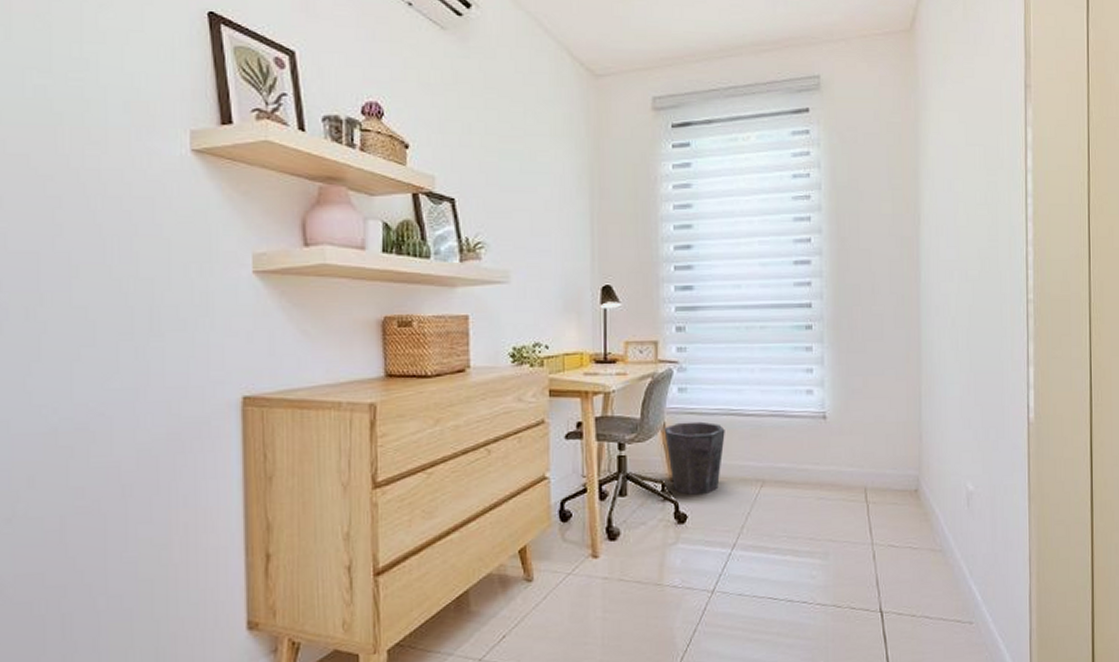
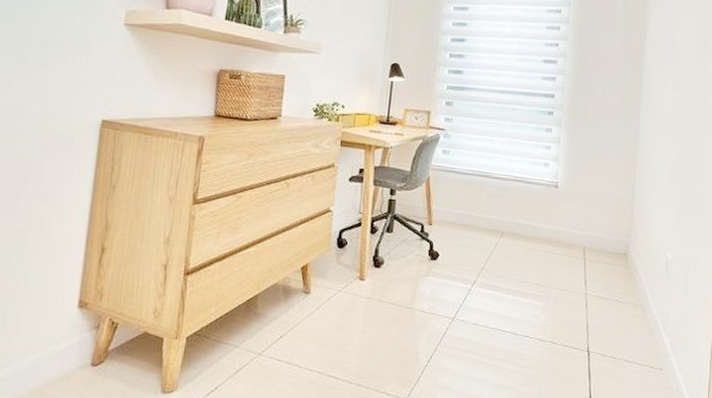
waste bin: present [664,421,725,495] -> none [428,178,476,238]

